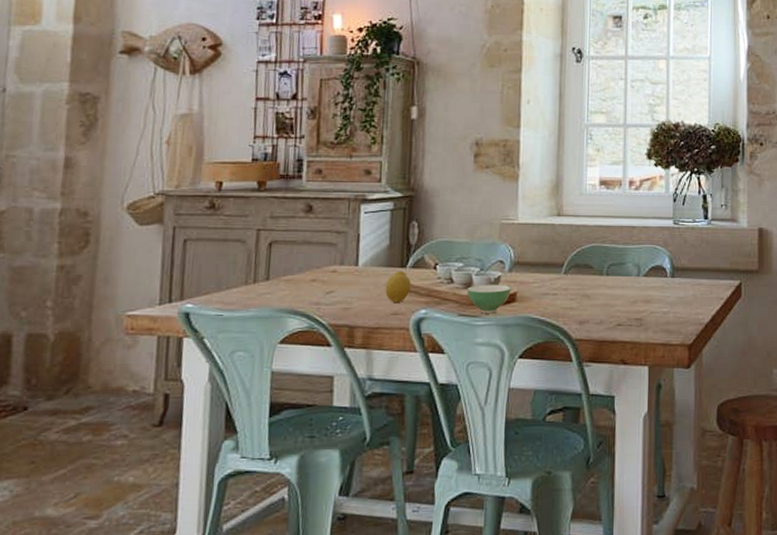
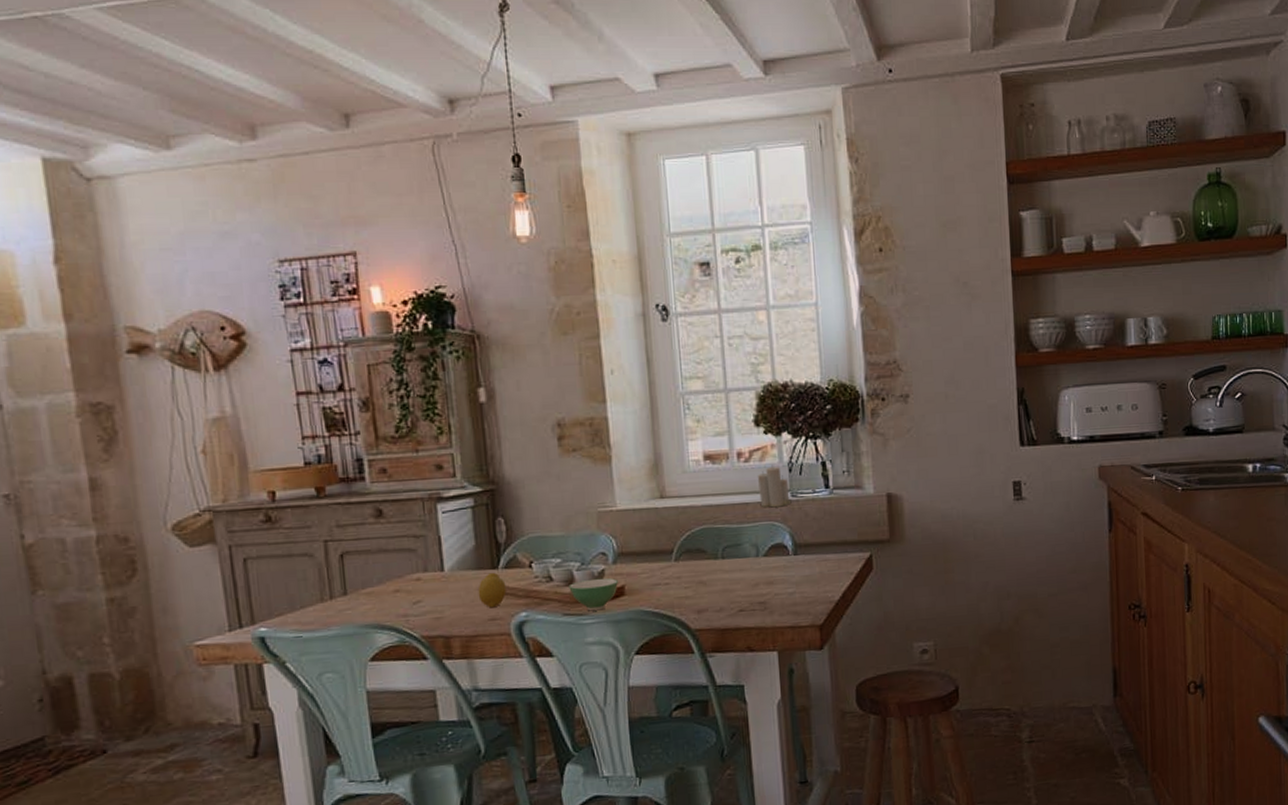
candle: none [645,194,673,233] -> present [757,465,792,508]

